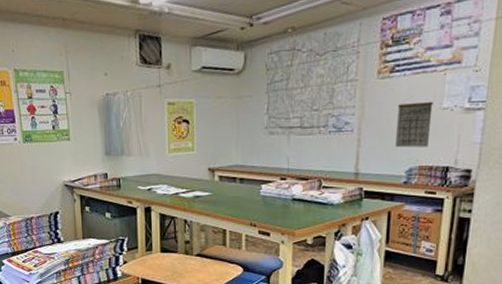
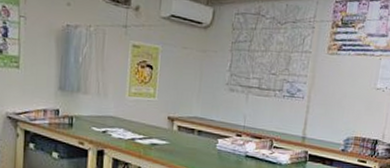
calendar: present [396,101,433,148] -> none [337,79,370,121]

